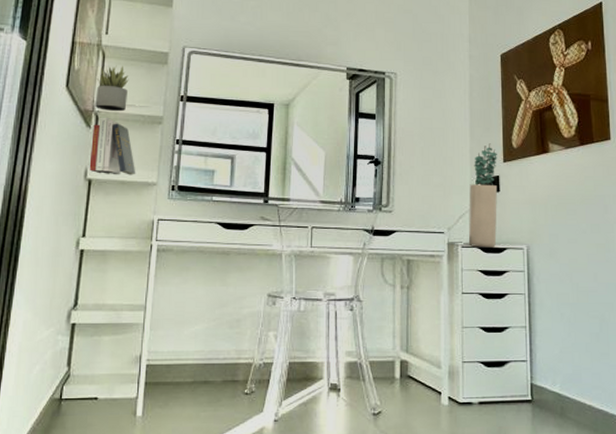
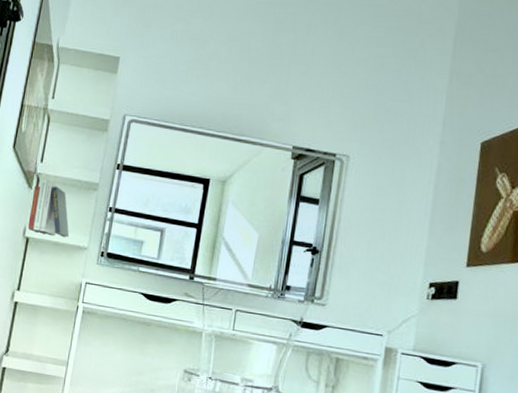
succulent plant: present [95,65,129,112] -> none [37,130,70,176]
vase: present [468,143,497,248] -> none [410,243,460,360]

